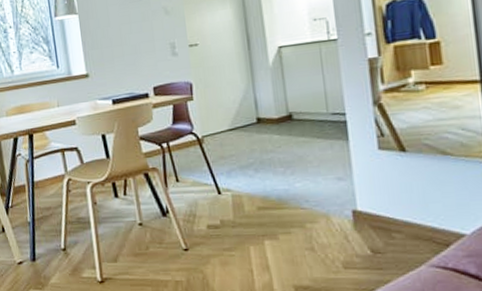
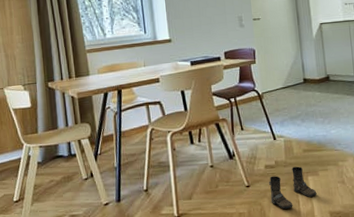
boots: none [213,227,277,279] -> present [269,166,317,209]

